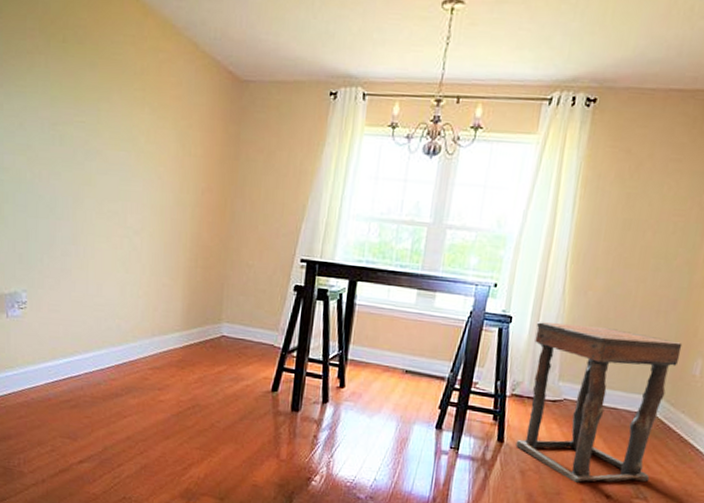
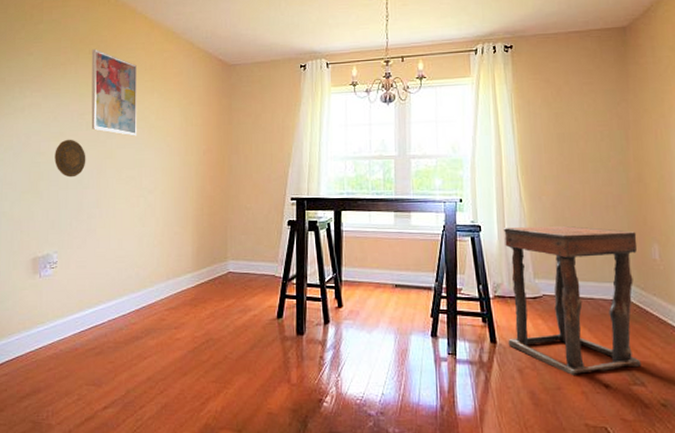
decorative plate: none [21,154,60,204] -> present [54,139,86,178]
wall art: none [66,35,124,161] -> present [91,48,137,136]

